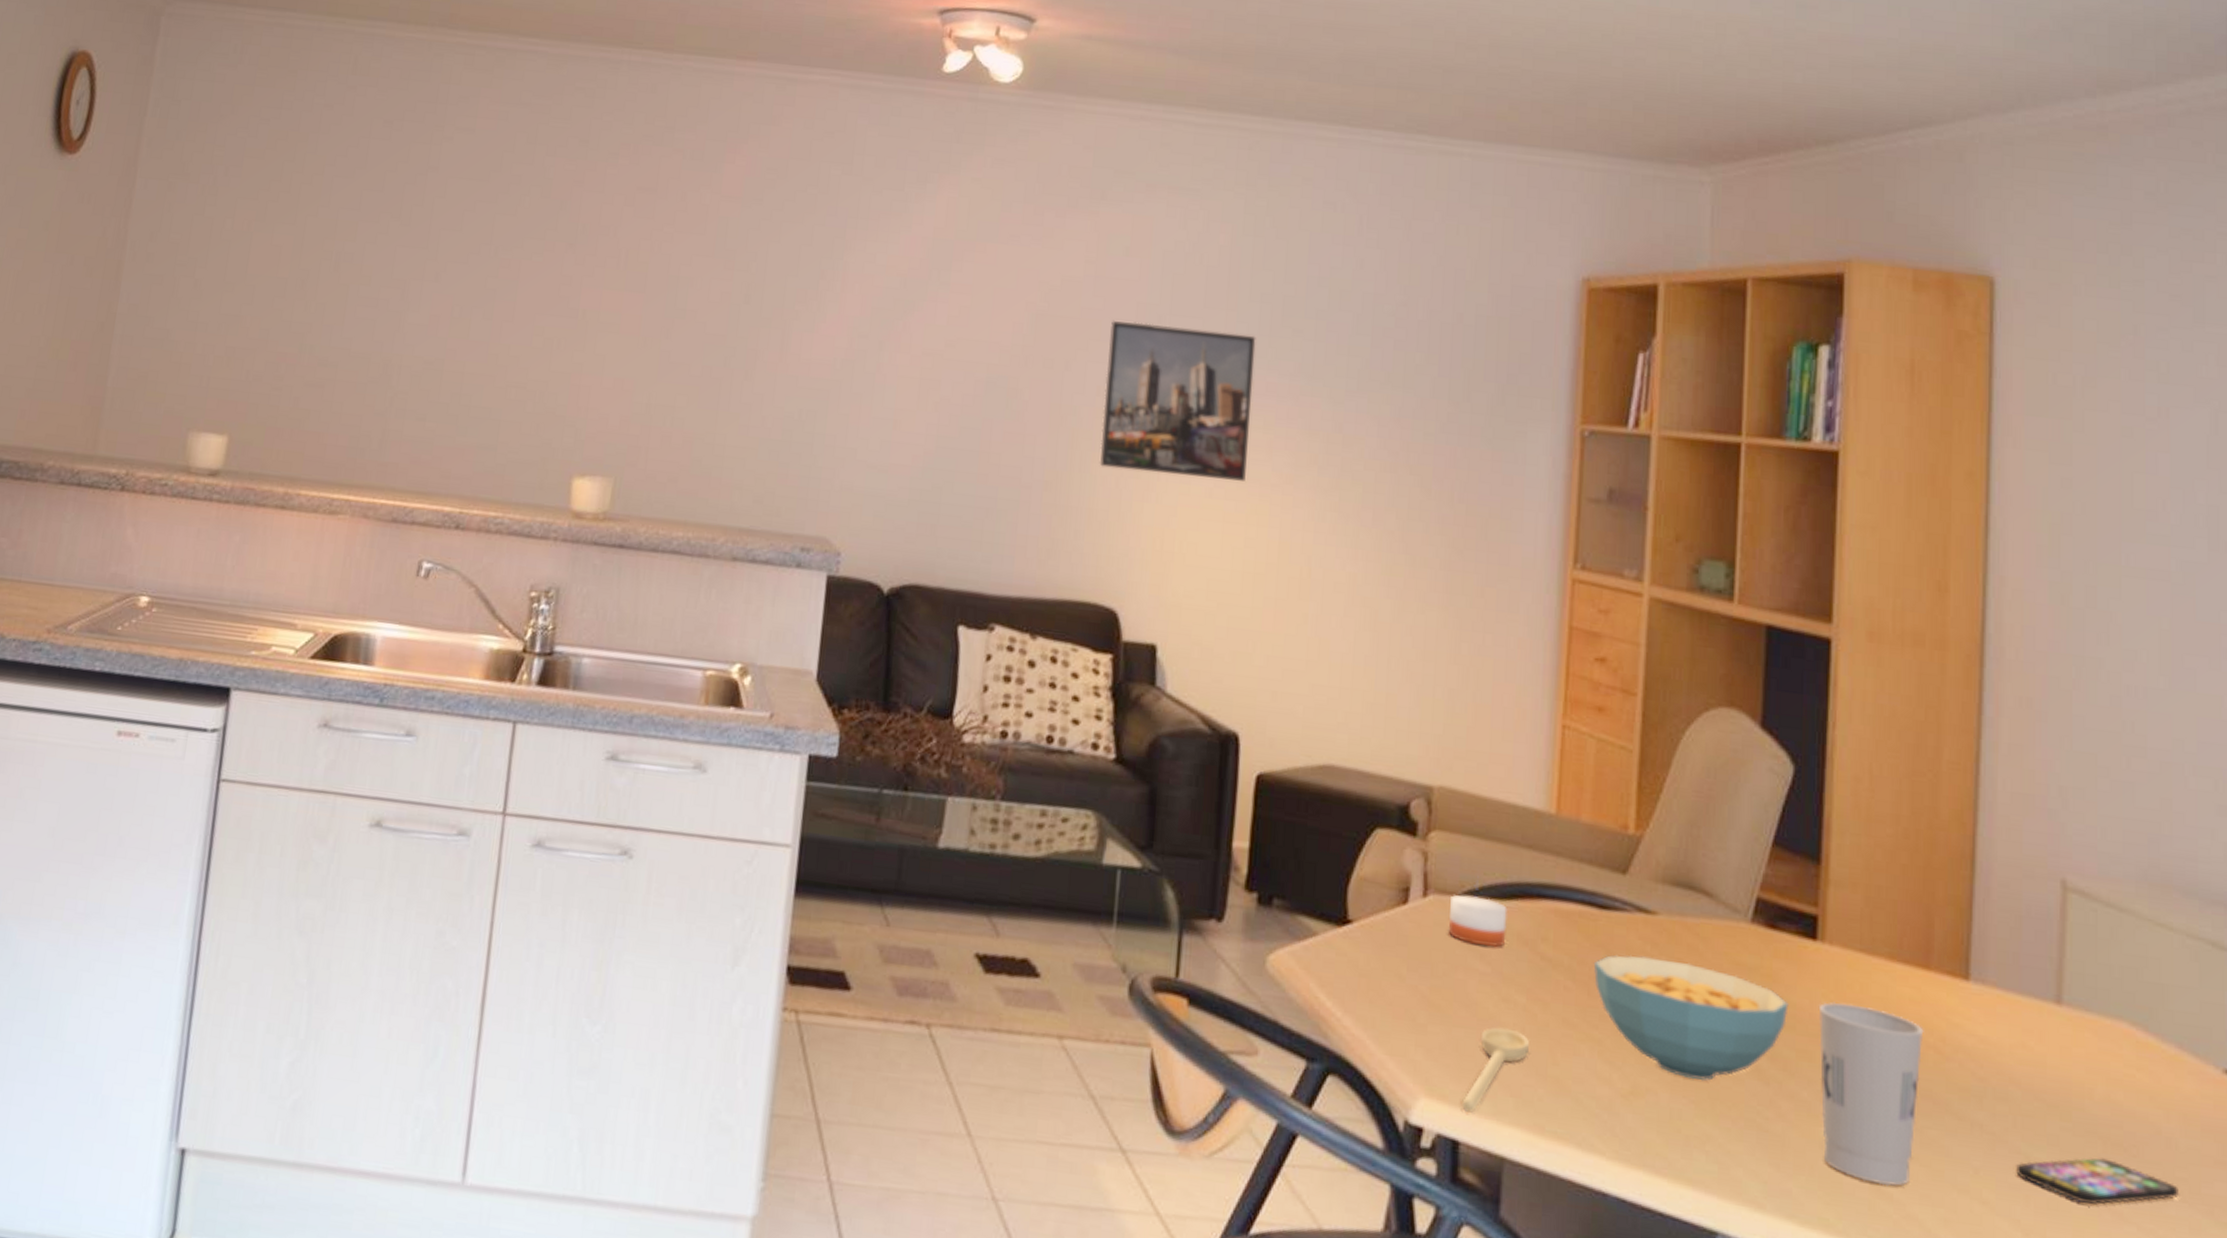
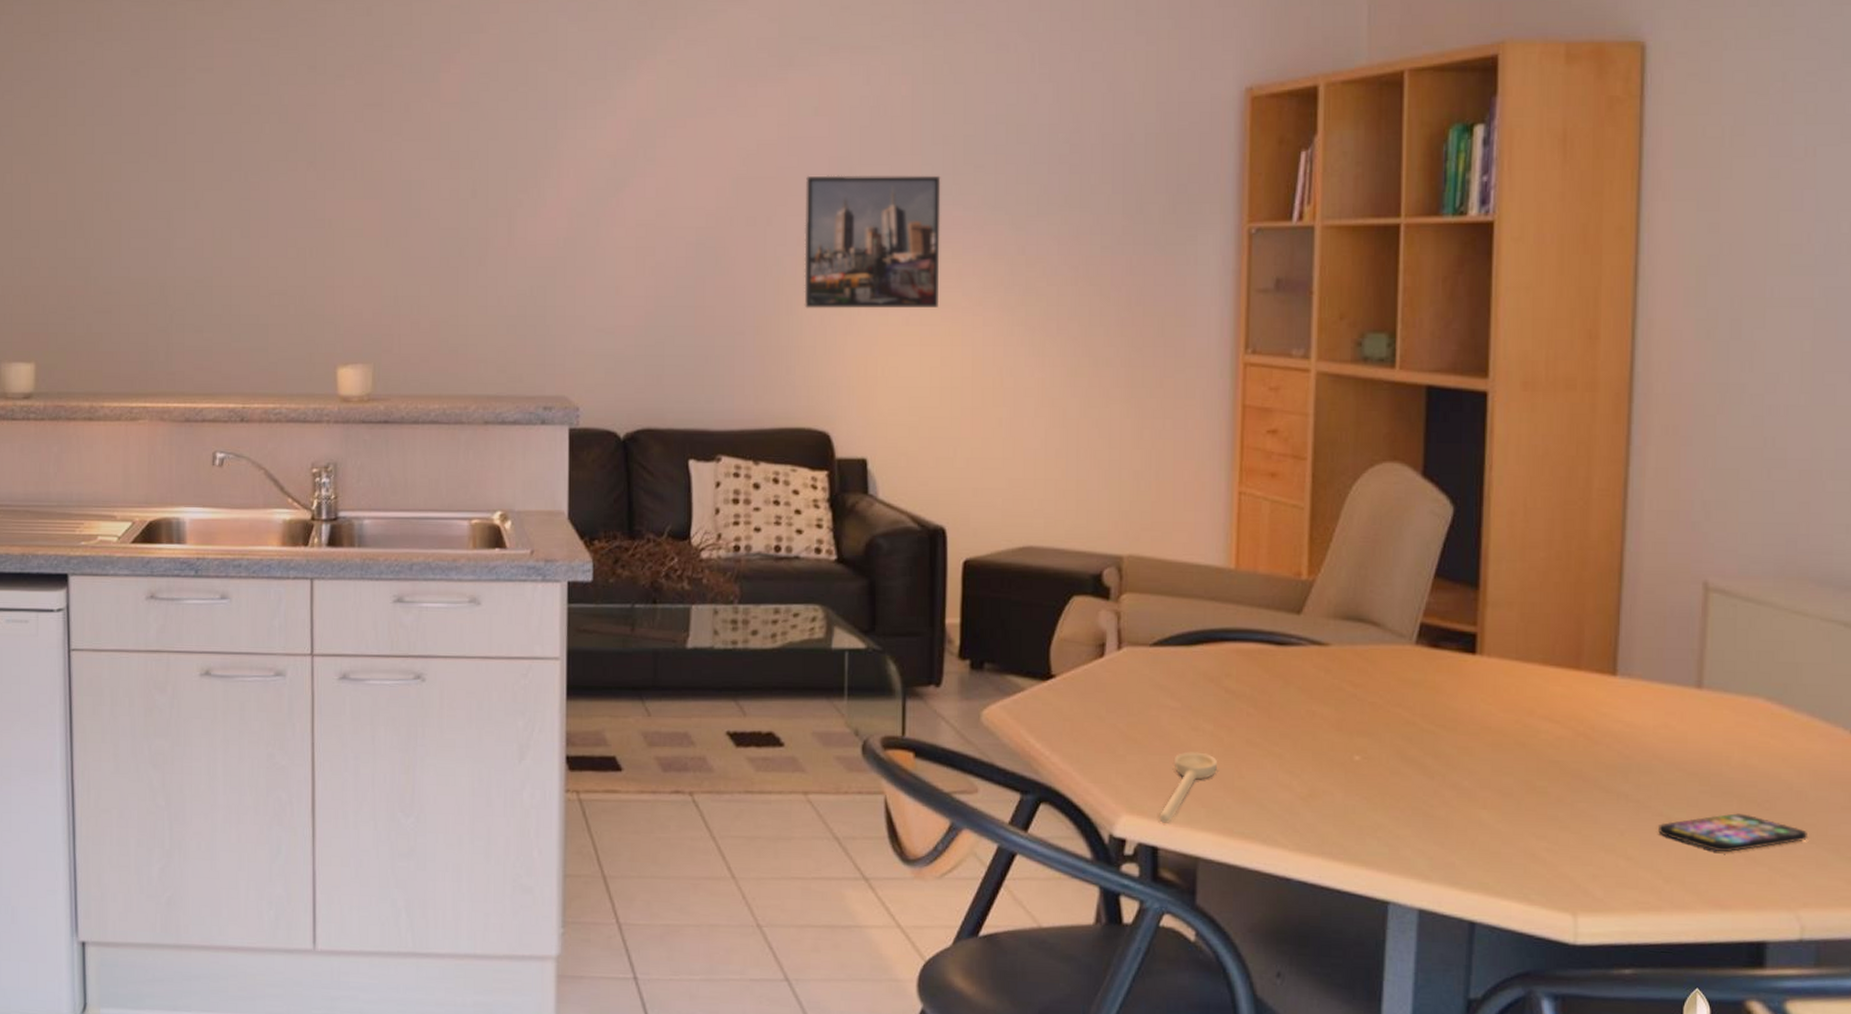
candle: present [1449,894,1507,948] -> none [1142,645,1194,686]
cereal bowl: present [1593,954,1789,1081] -> none [1273,681,1451,780]
cup: present [1818,1001,1924,1187] -> none [1478,704,1575,853]

